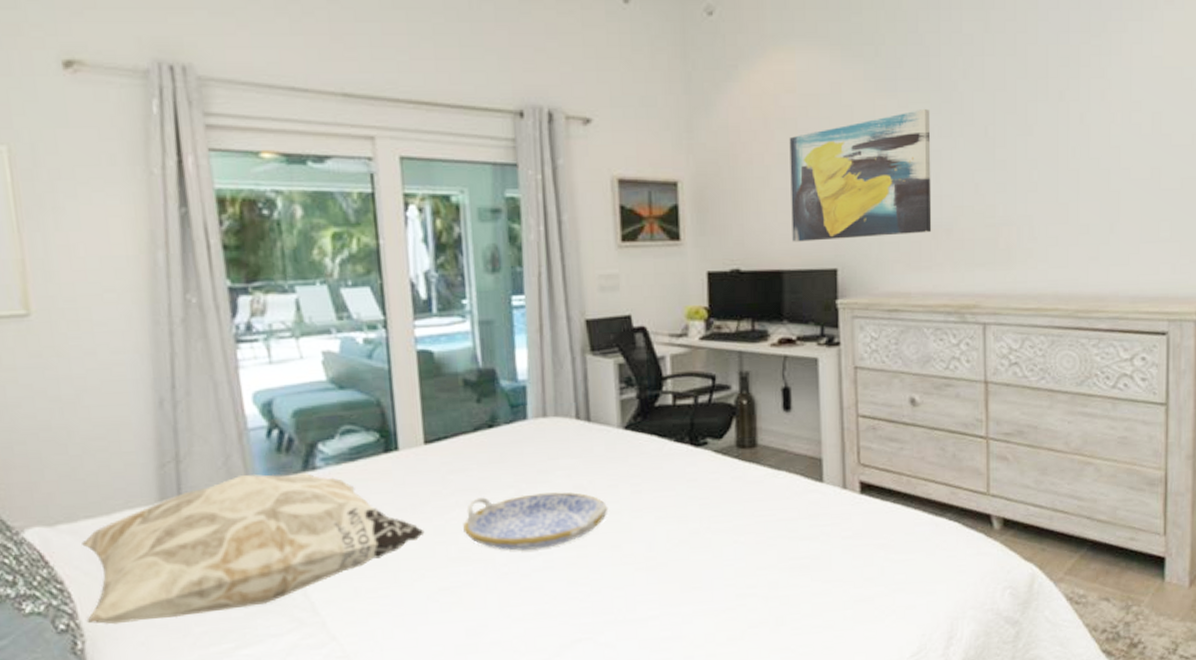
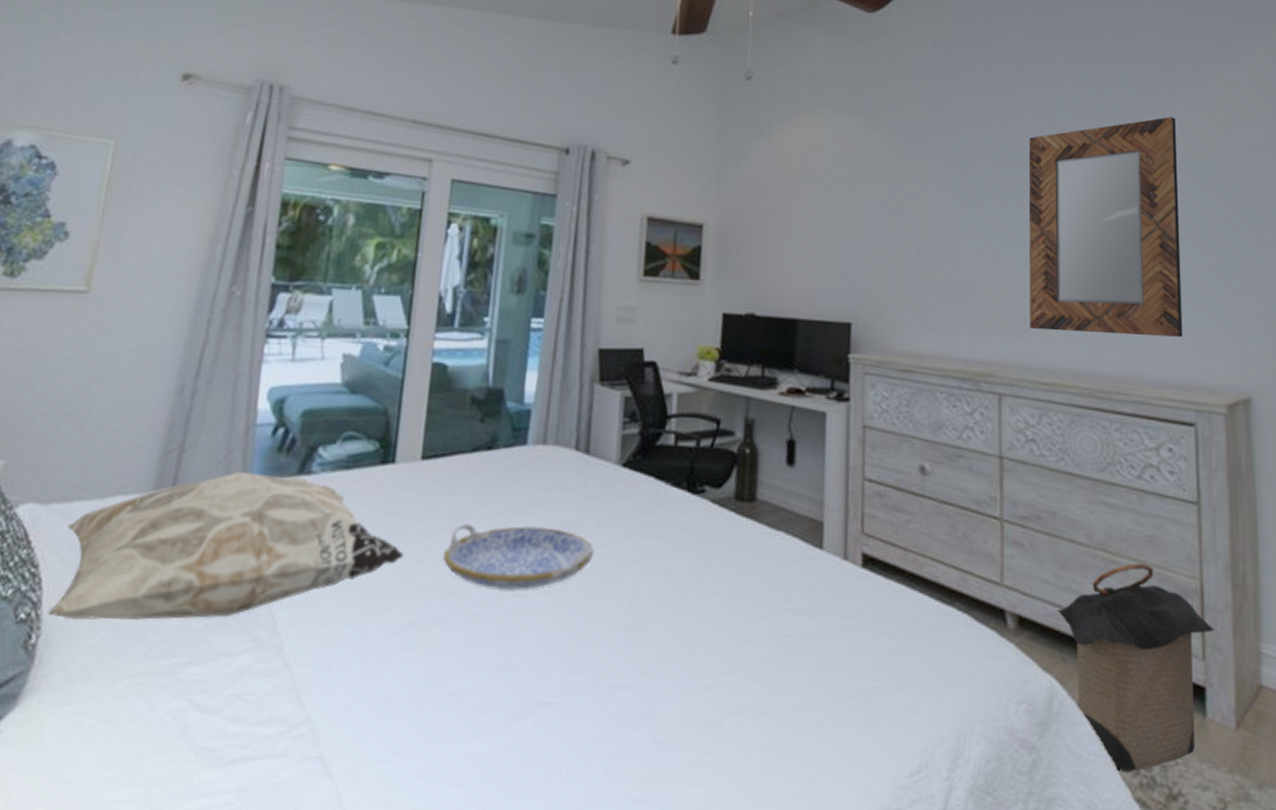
wall art: present [789,109,932,242] -> none [809,178,950,296]
home mirror: none [1011,20,1163,258] -> present [1029,116,1183,337]
laundry hamper: none [1037,462,1176,631] -> present [1057,563,1215,771]

